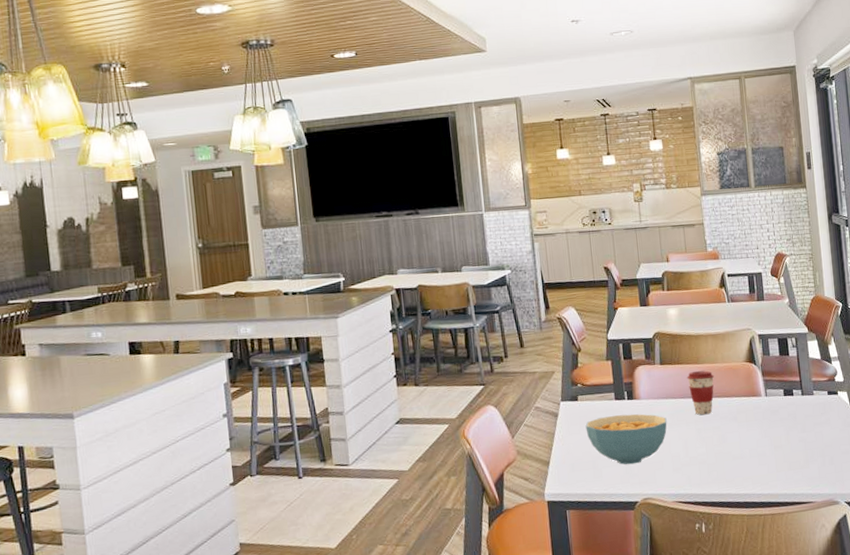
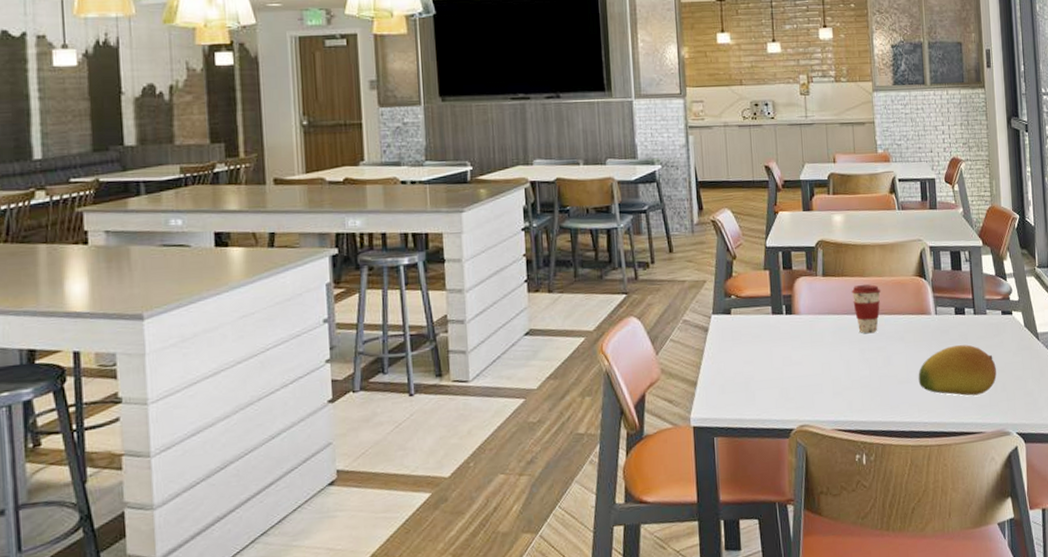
cereal bowl: present [585,414,667,465] -> none [738,330,828,388]
fruit: none [751,423,825,469] -> present [918,344,997,396]

